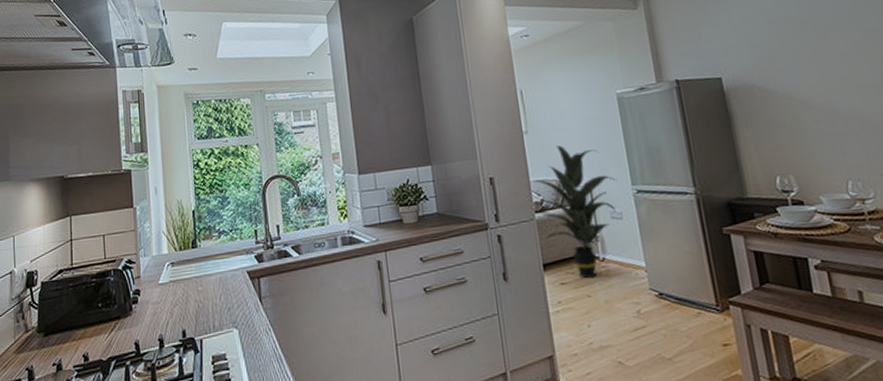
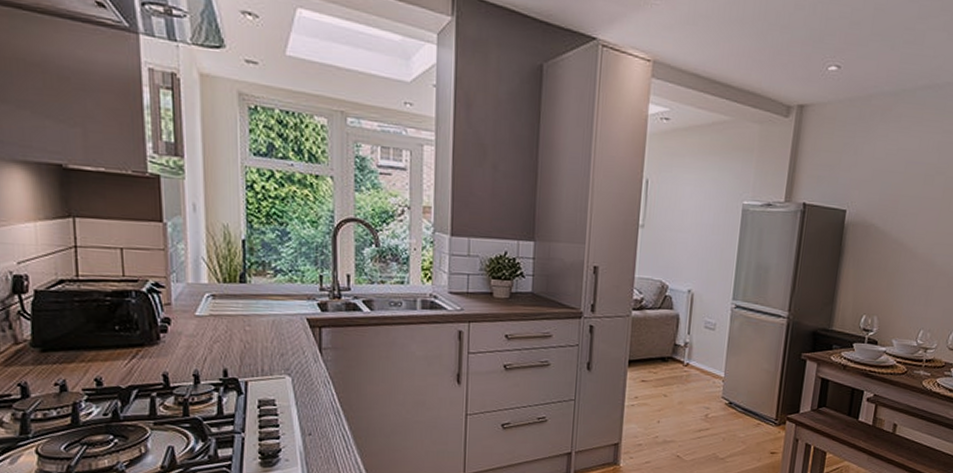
indoor plant: present [531,145,617,279] -> none [636,246,720,380]

